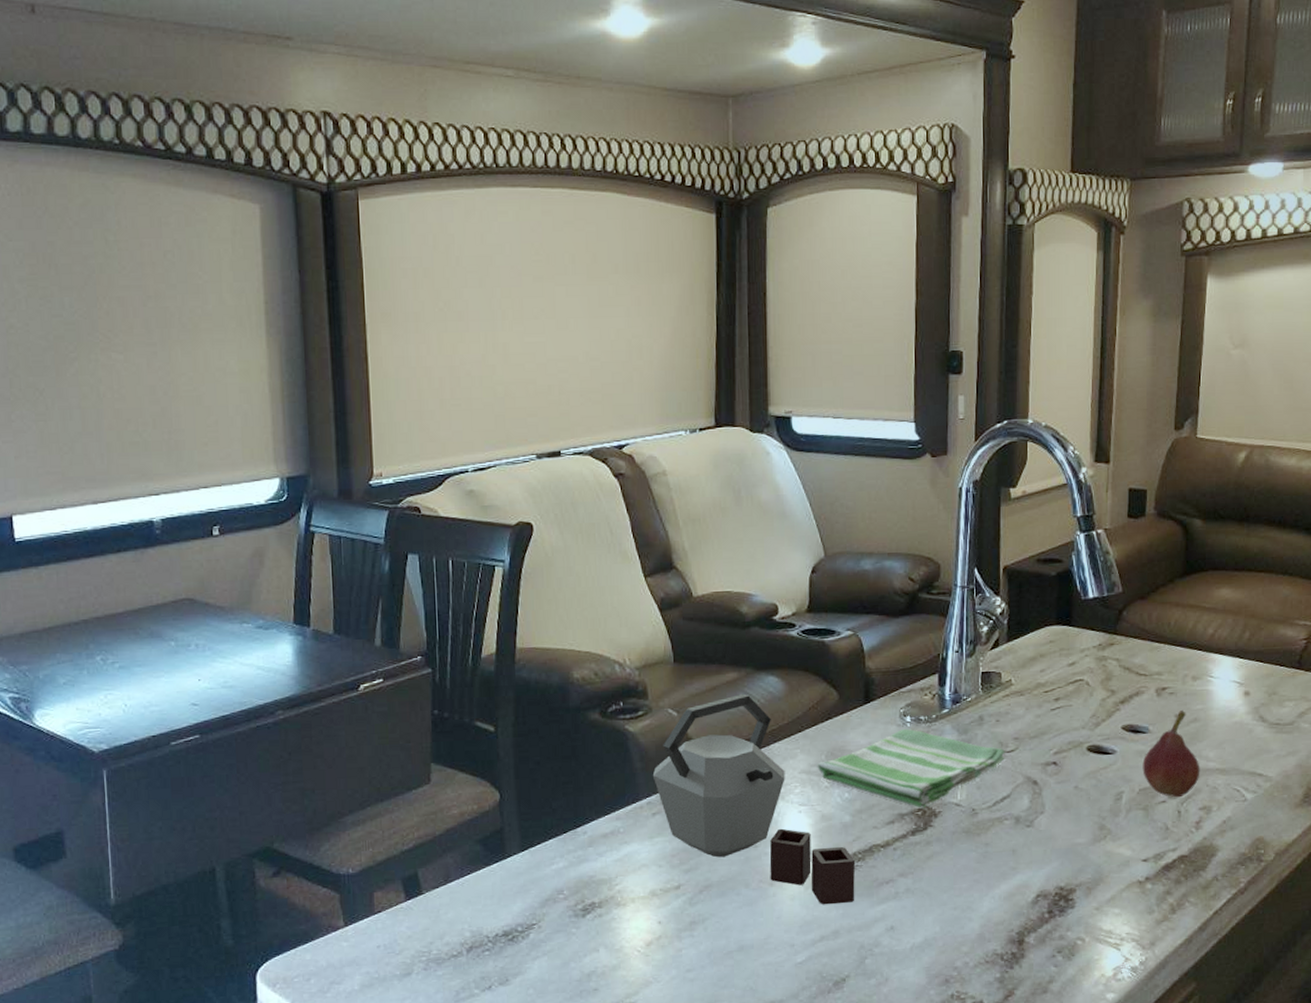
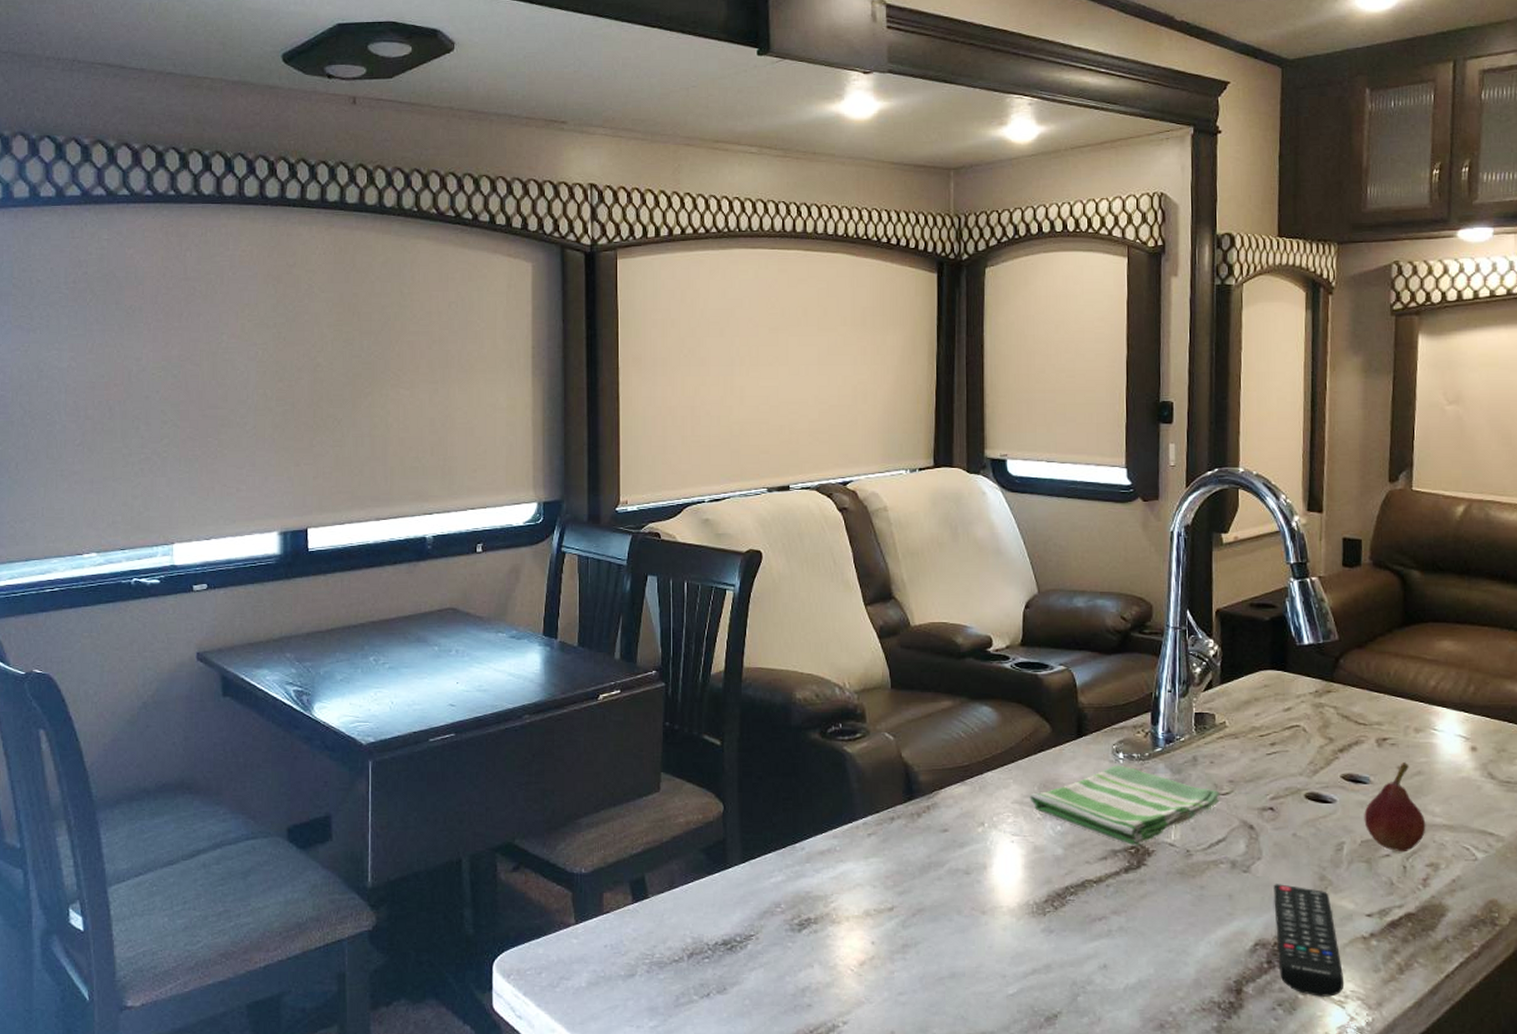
kettle: present [652,693,855,905] -> none [868,721,1067,938]
remote control: none [1055,836,1120,941] -> present [1273,884,1344,997]

